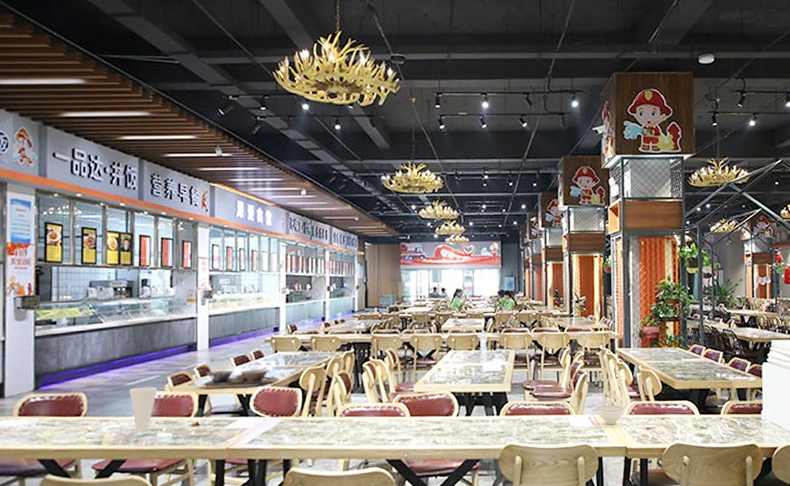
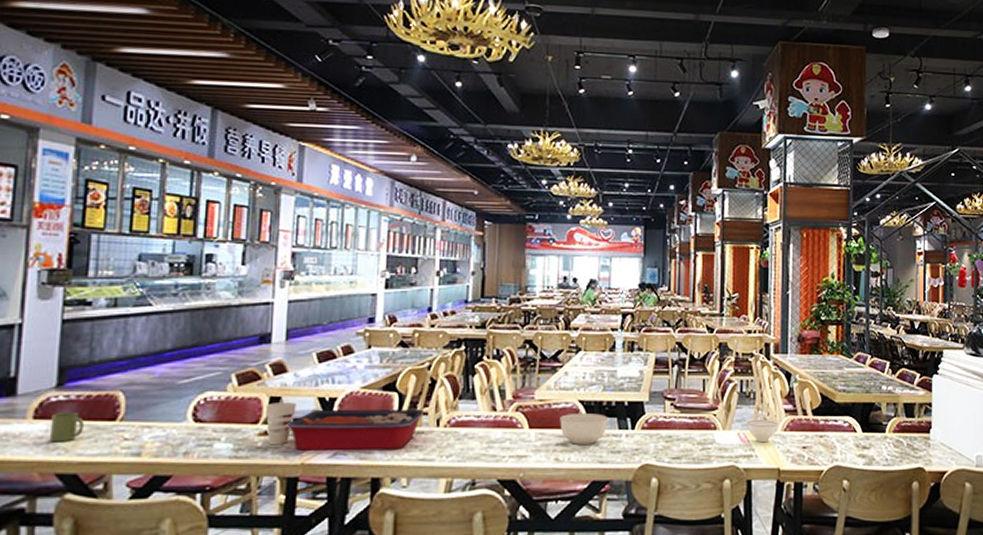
cup: none [31,409,56,434] -> present [49,411,84,442]
cup: present [129,386,158,433] -> none [181,385,218,443]
food tray: present [196,359,280,389] -> none [267,354,372,391]
cup: none [197,398,220,434] -> present [266,402,296,445]
tray: none [213,402,323,438] -> present [286,409,423,451]
bowl: none [436,402,477,430] -> present [560,412,608,446]

